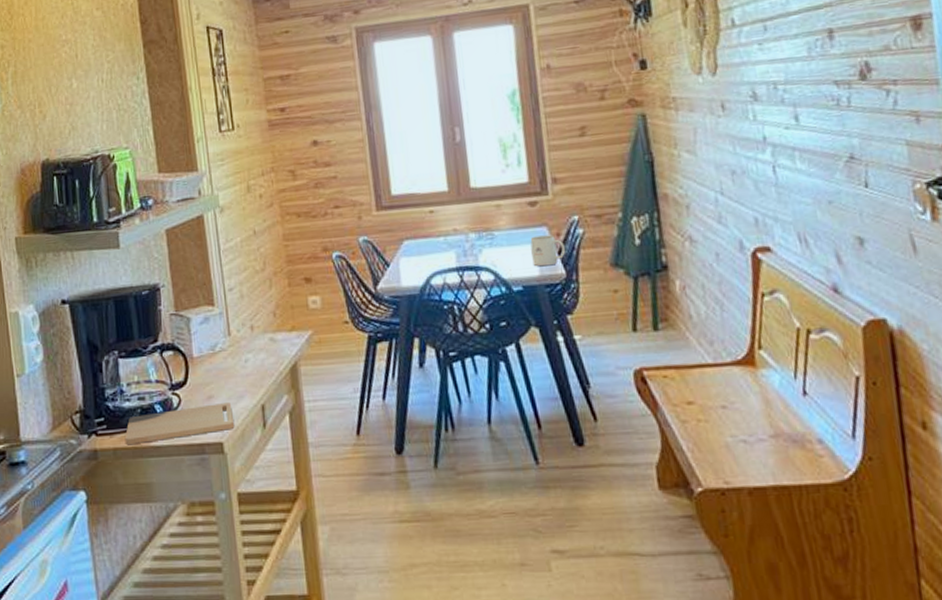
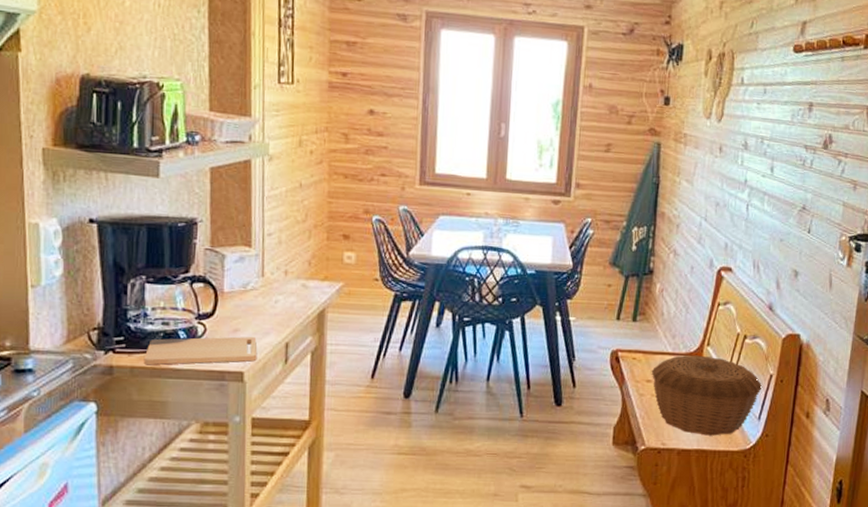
mug: present [530,235,566,267] -> none [547,230,577,257]
woven basket: none [690,362,849,466] -> present [651,355,763,436]

